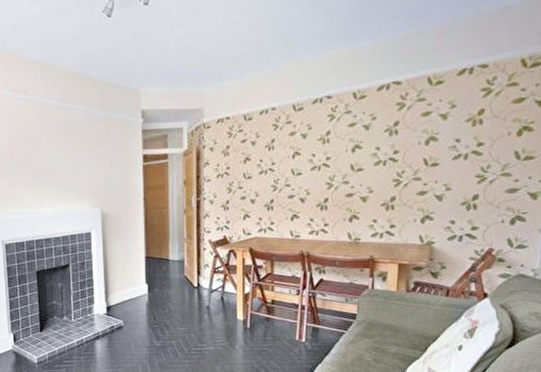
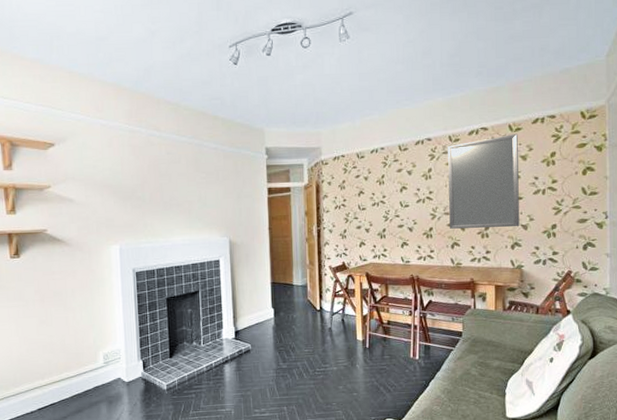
home mirror: none [349,87,438,200] -> present [448,133,520,229]

